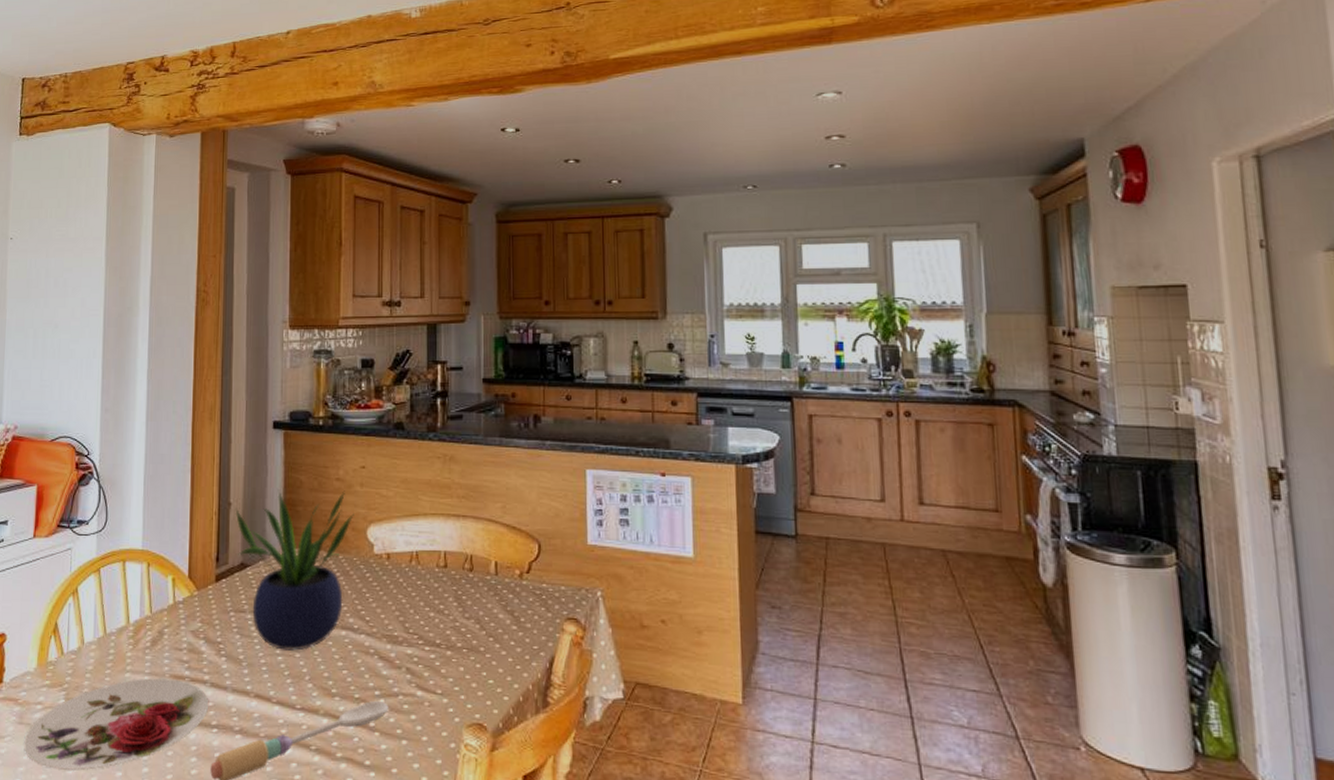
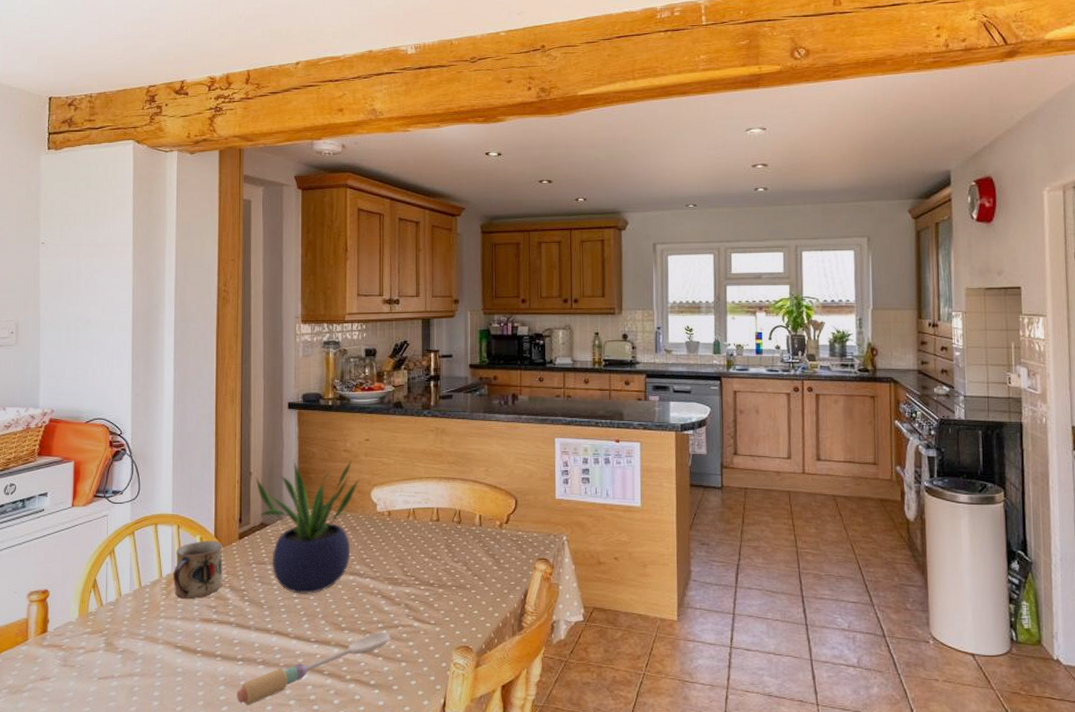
plate: present [24,678,208,771] -> none [68,622,234,702]
mug: none [141,582,197,650] -> present [173,541,223,598]

